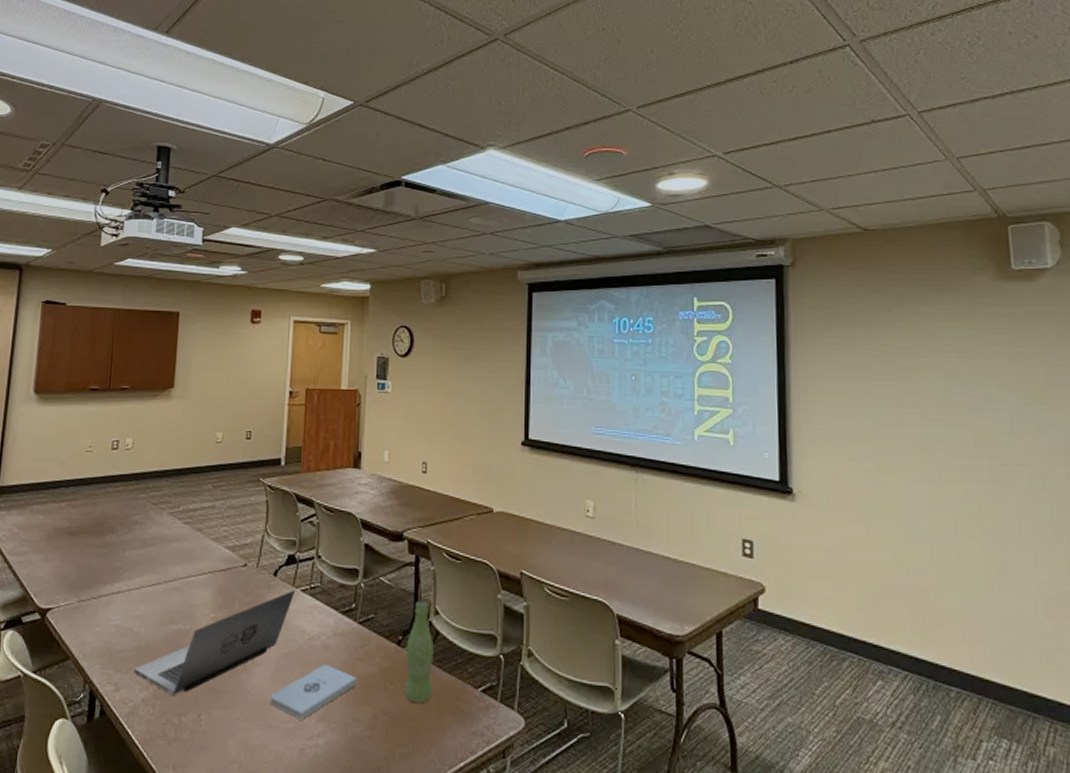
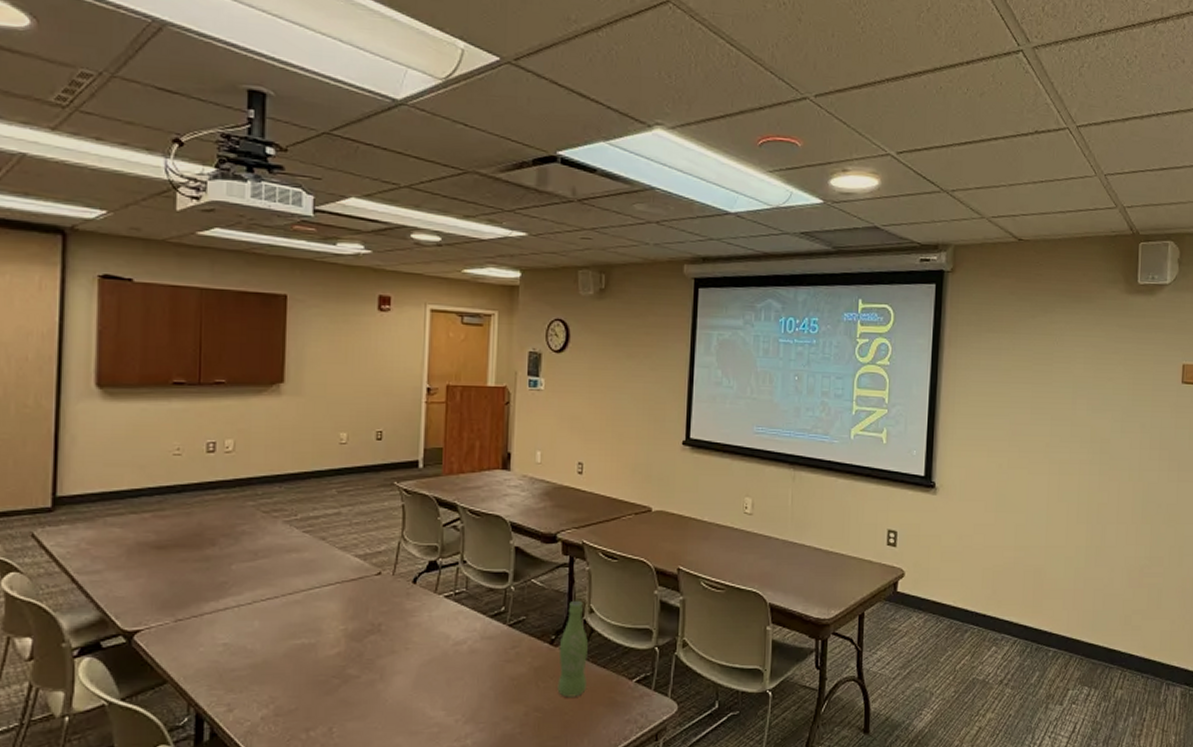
laptop: present [134,590,296,695] -> none [249,597,438,711]
notepad: present [270,665,357,721] -> none [411,668,507,725]

